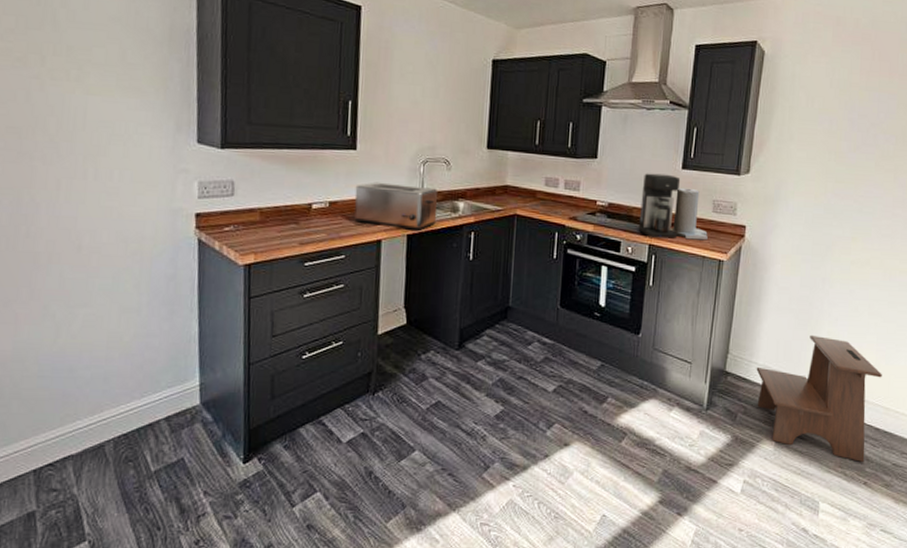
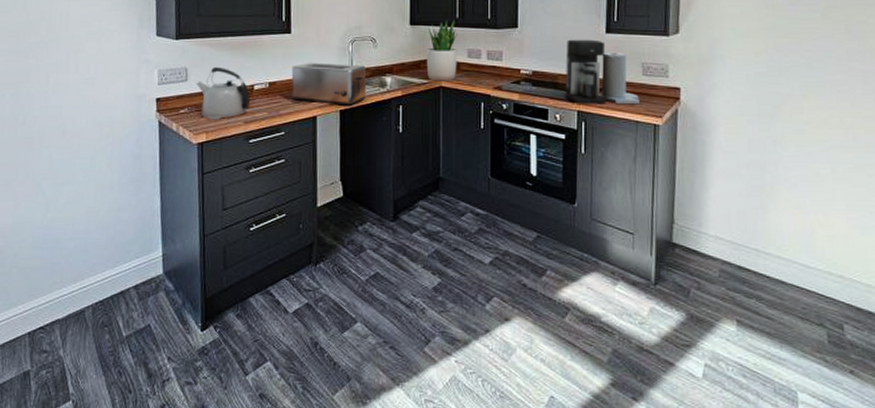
kettle: none [244,181,307,240] -> present [196,66,251,120]
planter: none [501,145,536,209] -> present [426,19,457,81]
step stool: present [756,334,882,462] -> none [707,202,858,347]

